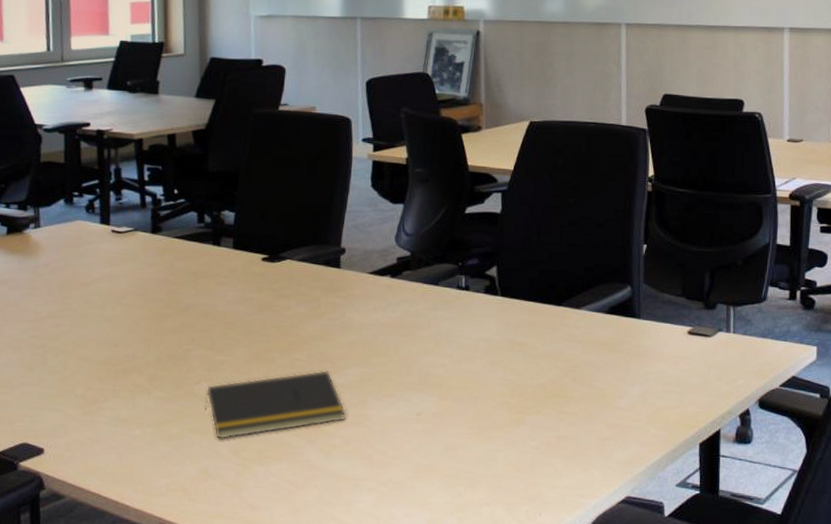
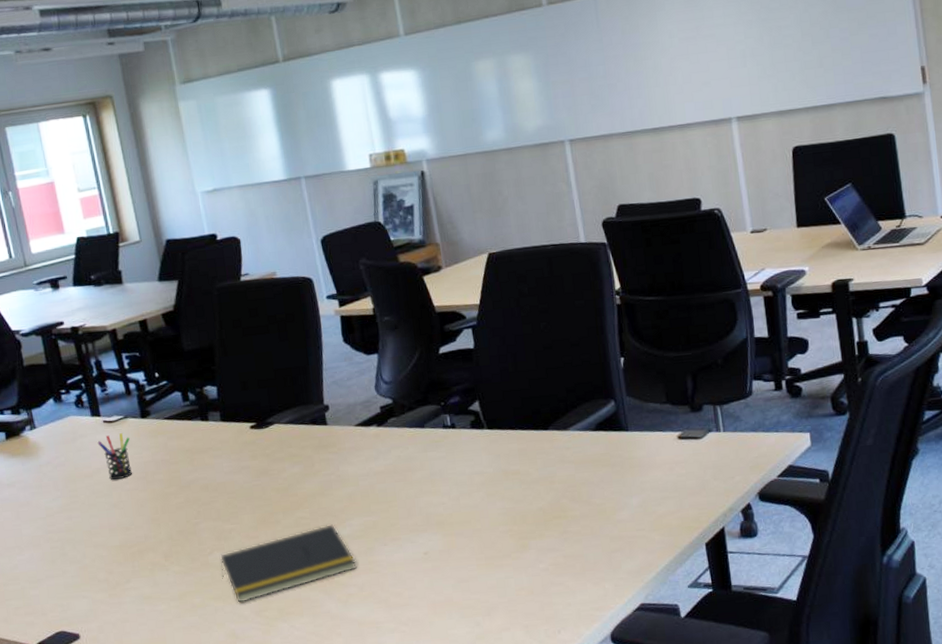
pen holder: none [101,245,136,293] -> present [97,433,133,480]

